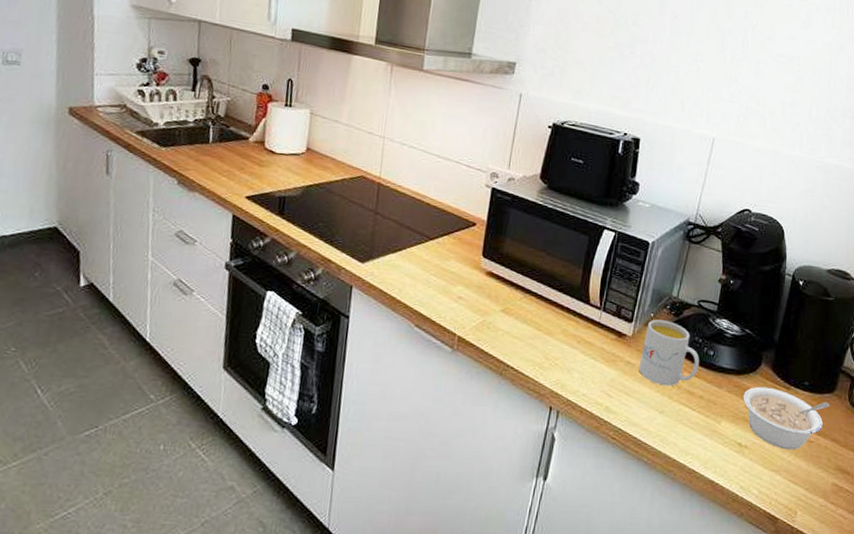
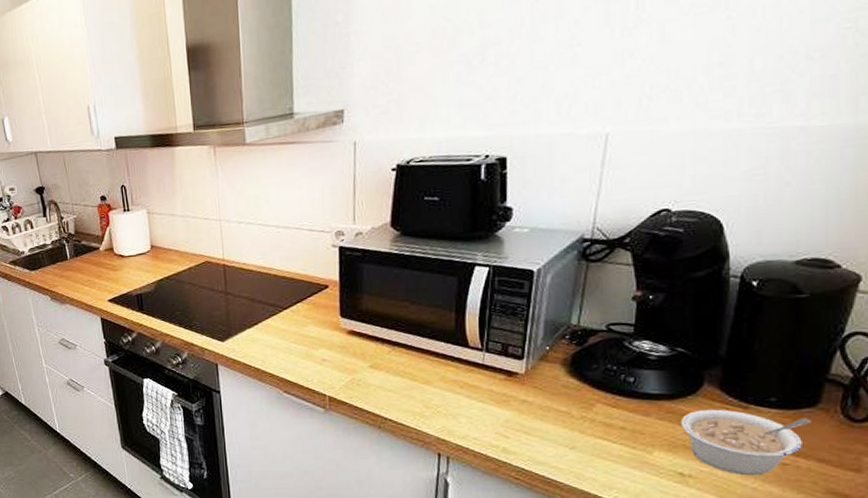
mug: present [639,319,699,387] -> none [538,351,616,421]

